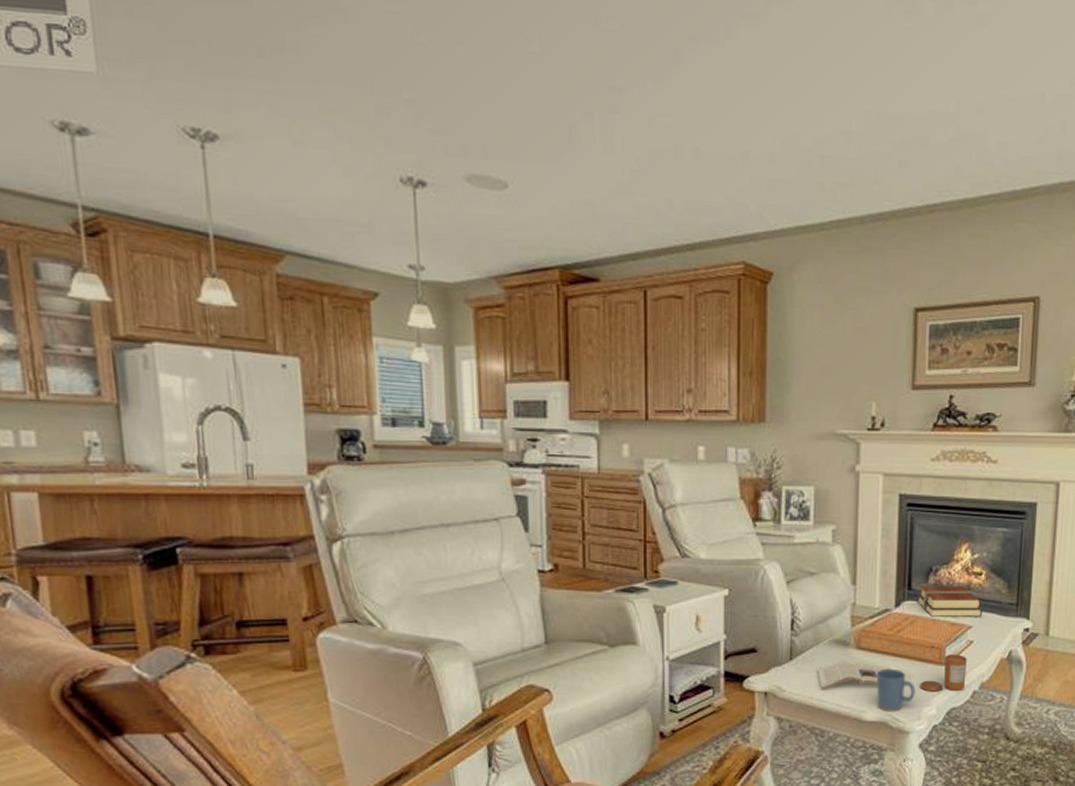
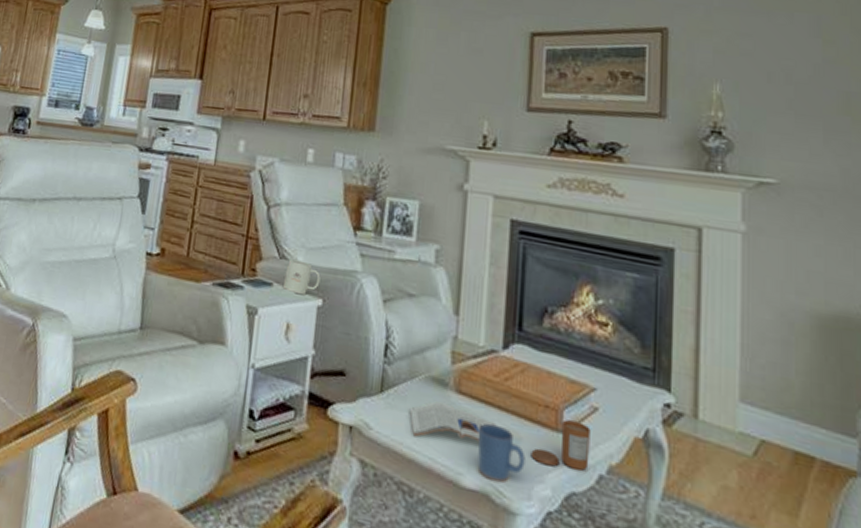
mug: none [687,557,724,588] -> present [282,259,321,295]
books: present [916,585,983,618] -> none [528,327,610,378]

